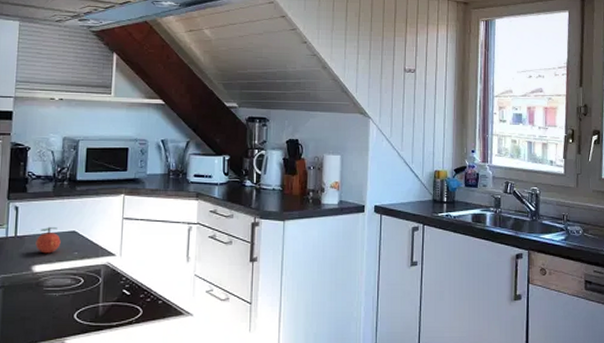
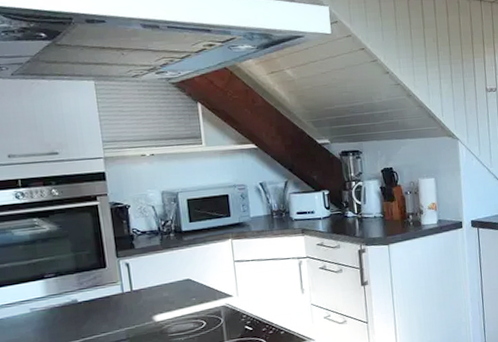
apple: present [35,226,61,254] -> none [152,277,178,304]

